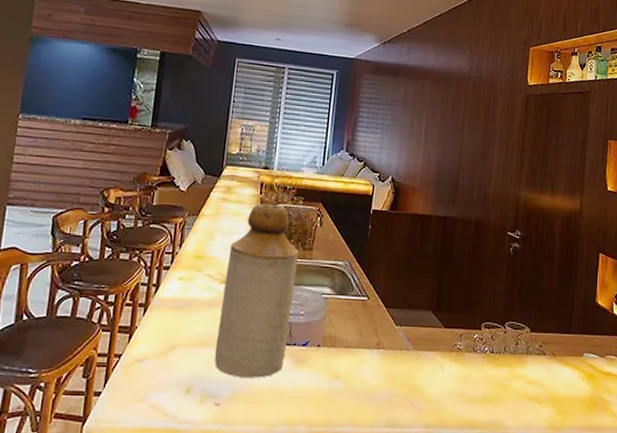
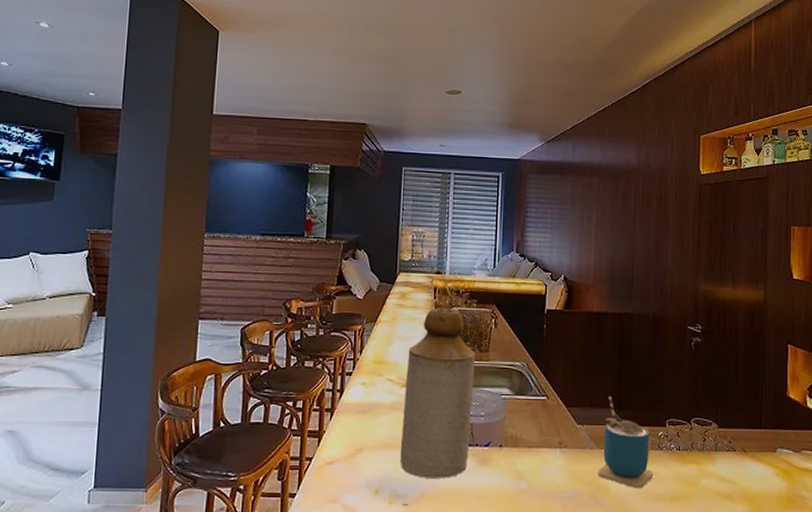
cup: none [413,298,466,391] -> present [598,396,653,489]

